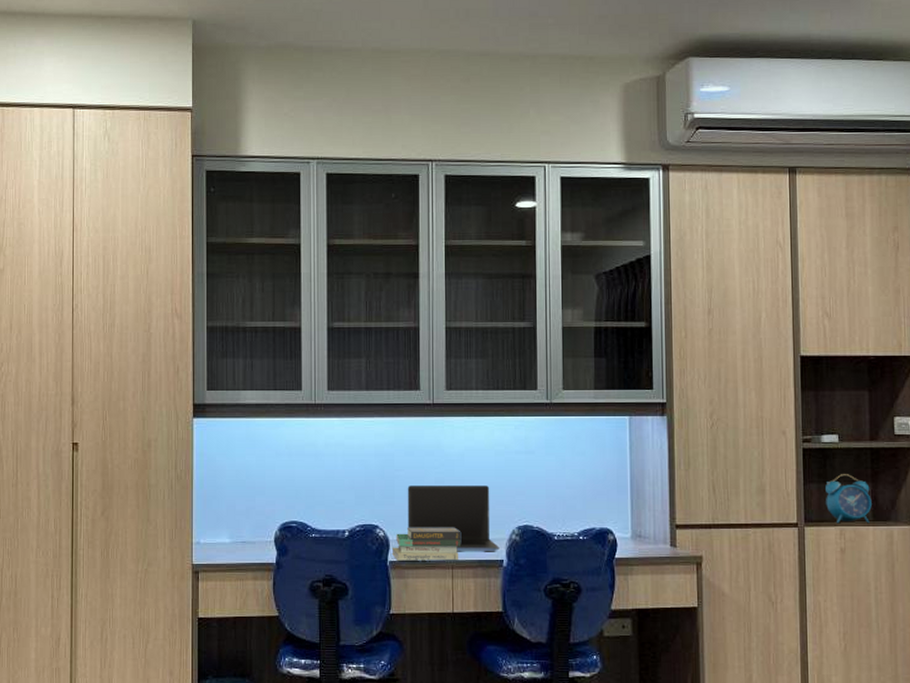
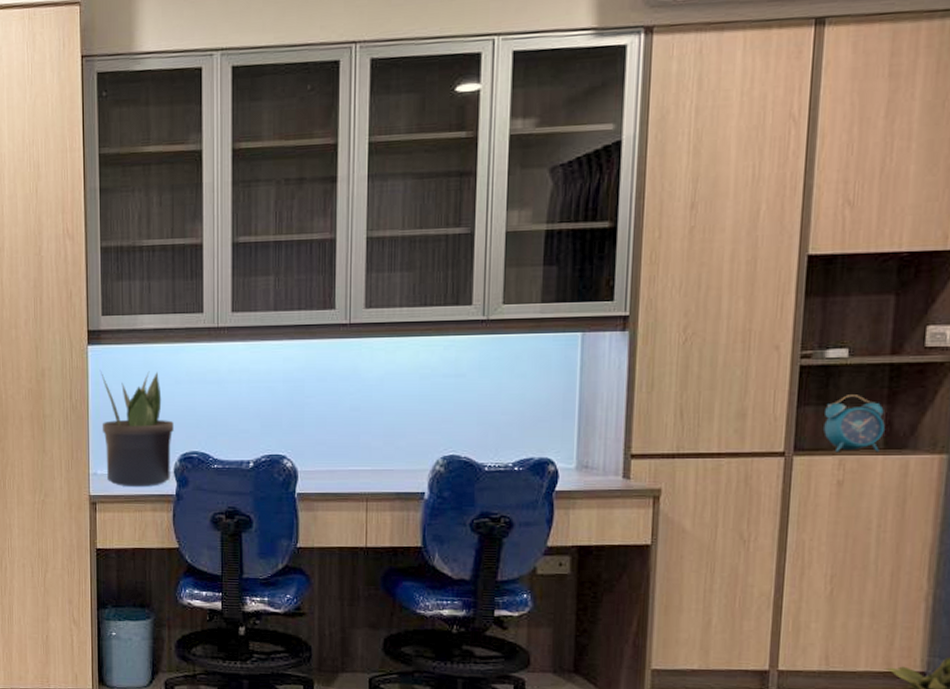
planter: none [204,442,274,556] -> present [99,371,174,488]
books: present [391,527,462,561] -> none [300,457,378,493]
laptop computer: present [407,486,500,552] -> none [318,412,421,484]

